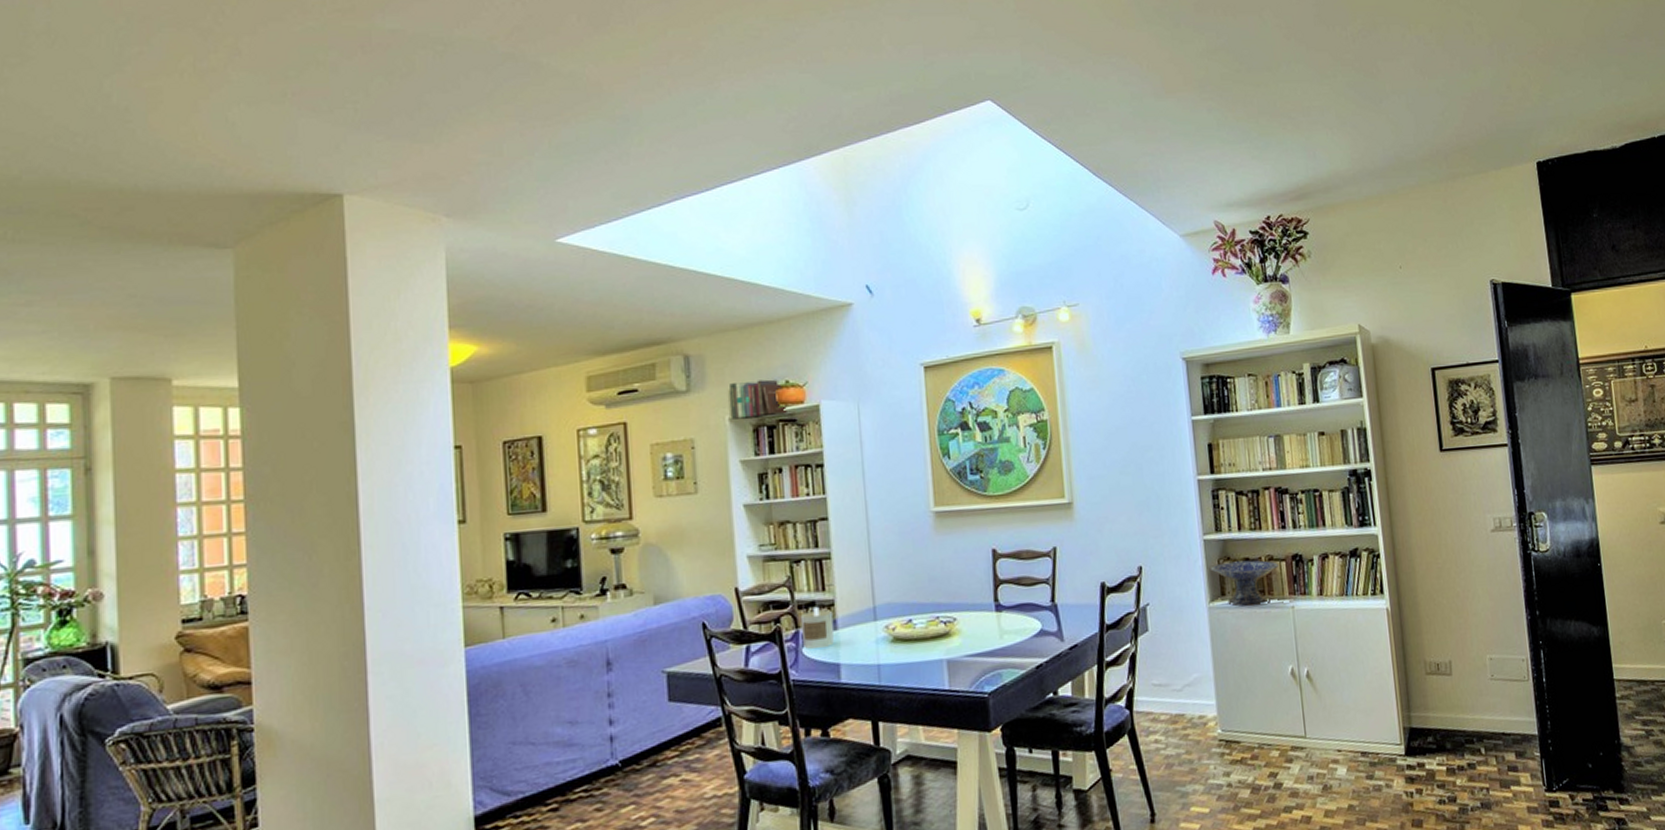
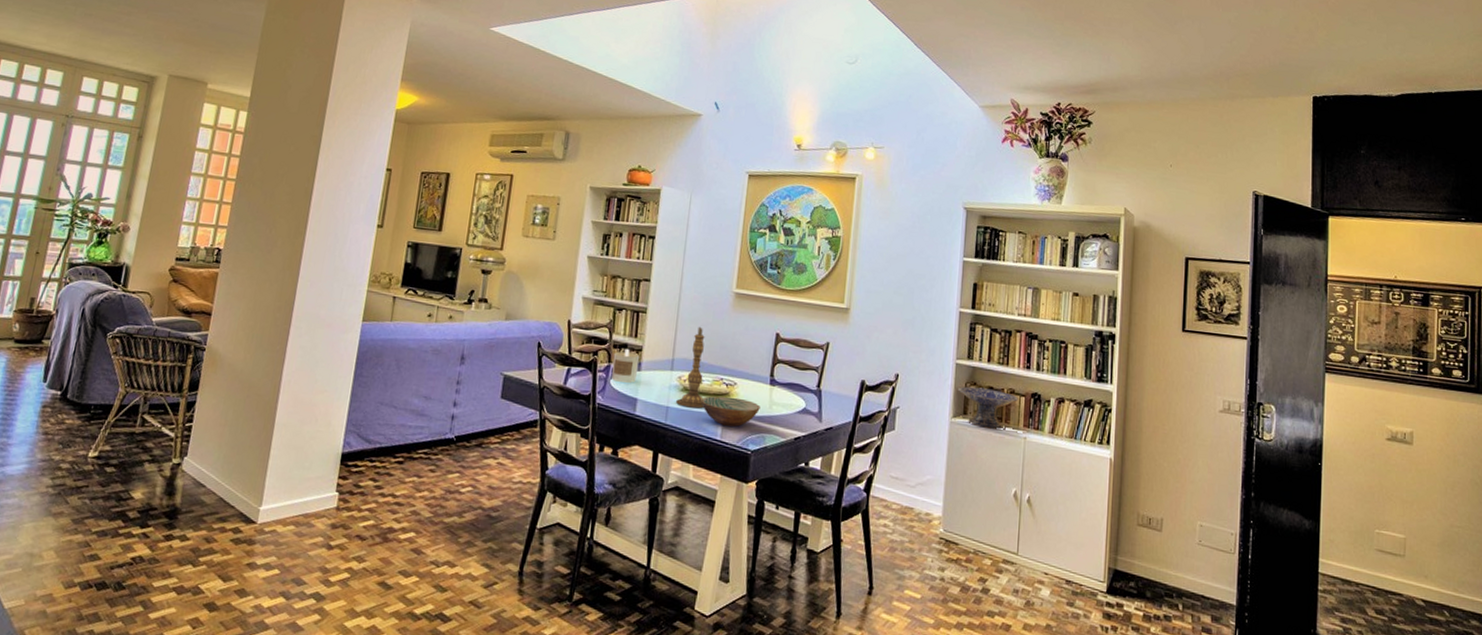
books: present [727,379,787,420] -> none [589,160,636,192]
candlestick: none [888,561,923,661] -> present [676,326,705,409]
bowl: none [917,635,990,672] -> present [700,395,760,427]

